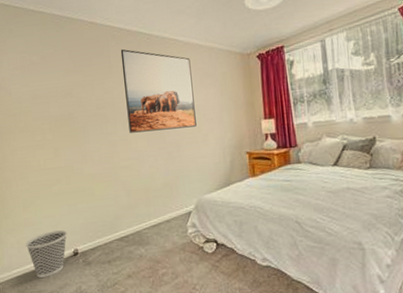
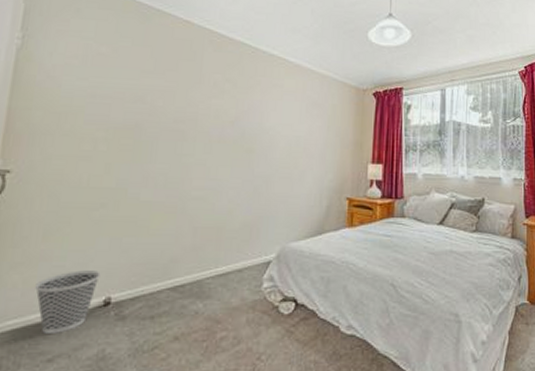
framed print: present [120,49,197,133] -> none [210,58,298,161]

